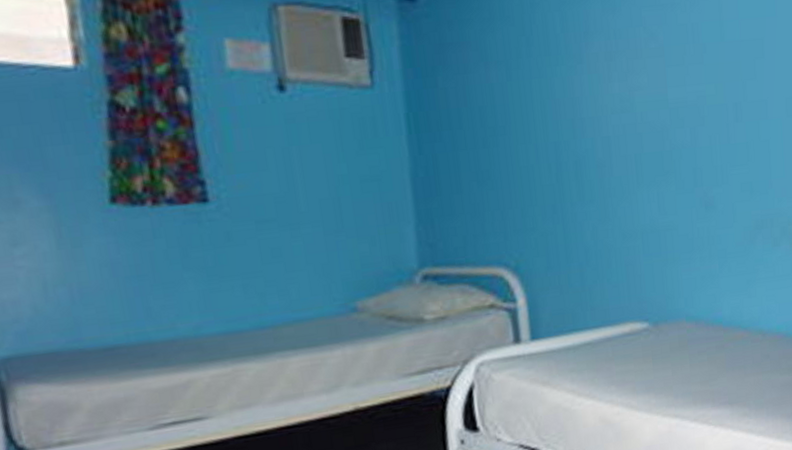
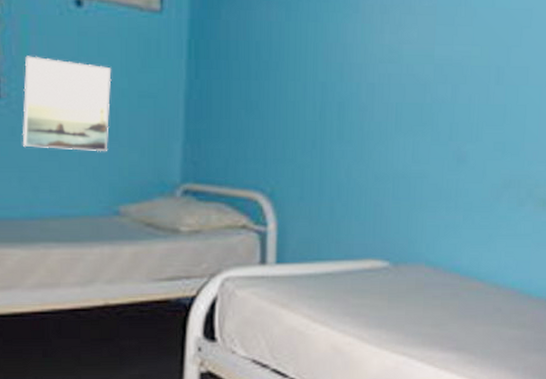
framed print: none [231,151,336,251] -> present [22,56,112,152]

